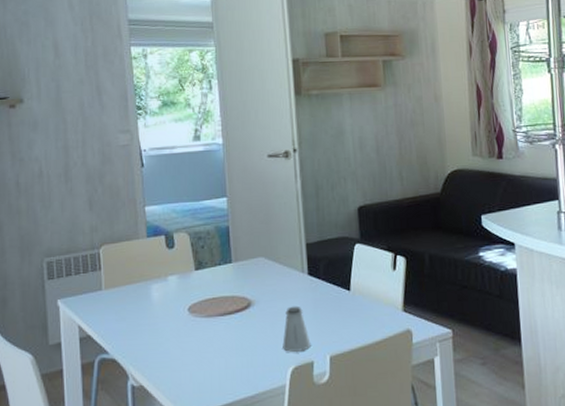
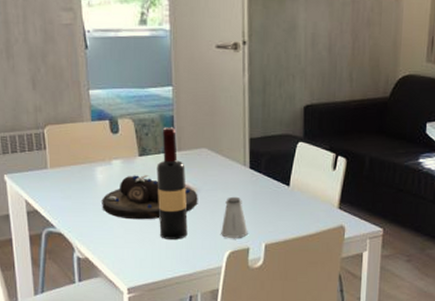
decorative bowl: none [157,289,257,339] -> present [102,175,198,220]
wine bottle: none [213,238,248,358] -> present [157,127,188,239]

